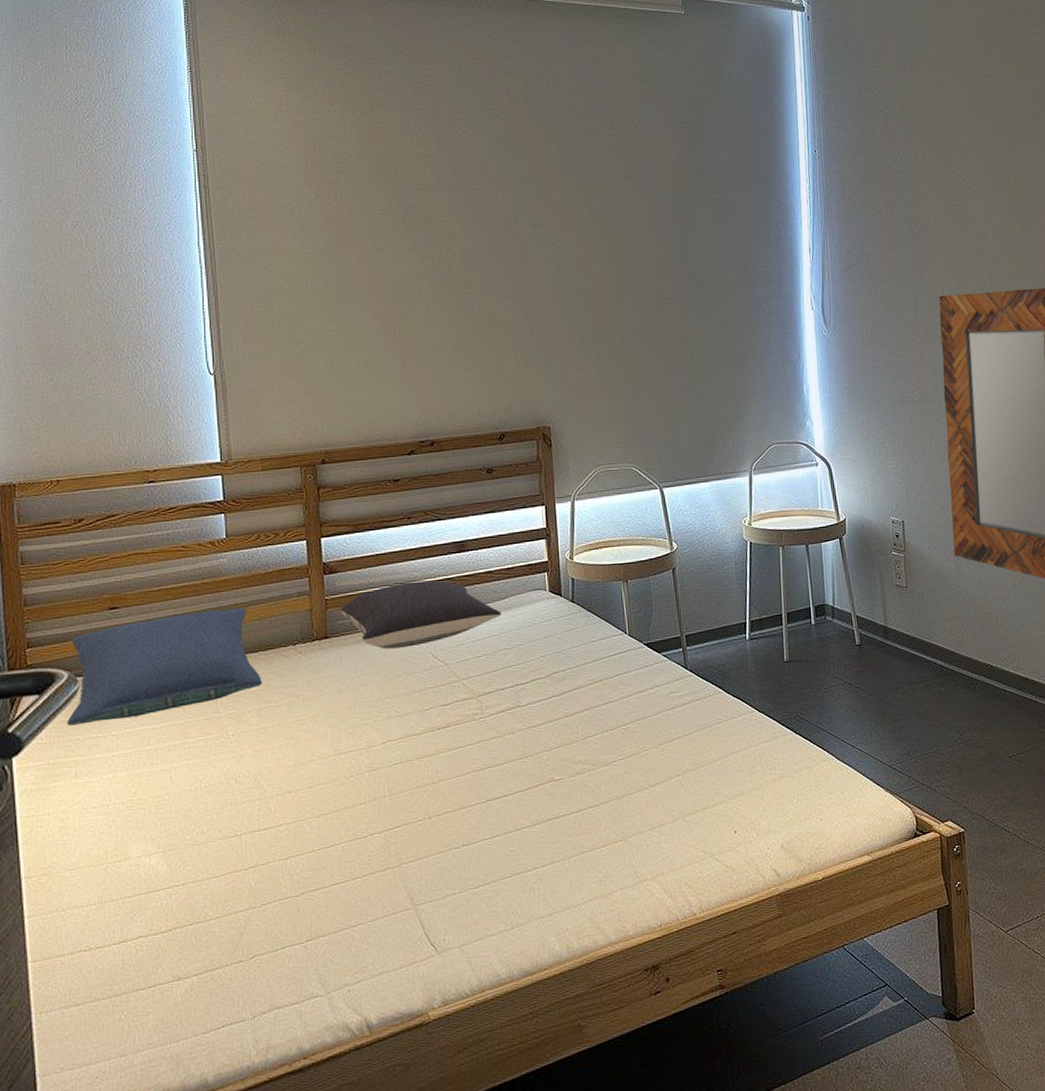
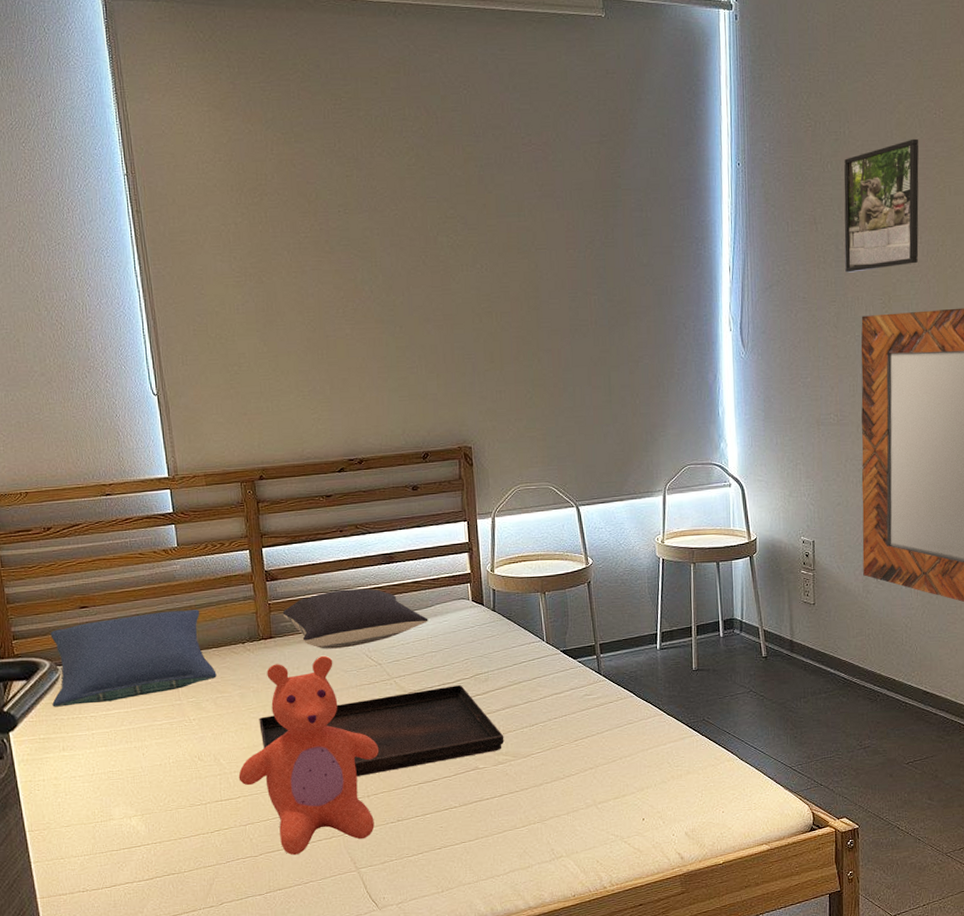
teddy bear: none [281,657,444,893] -> present [238,656,379,855]
serving tray: none [308,685,583,795] -> present [259,685,504,777]
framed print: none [915,131,990,254] -> present [844,138,919,273]

